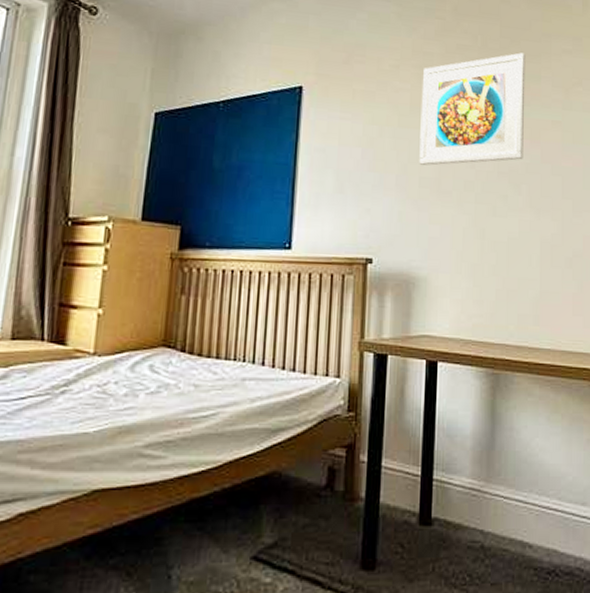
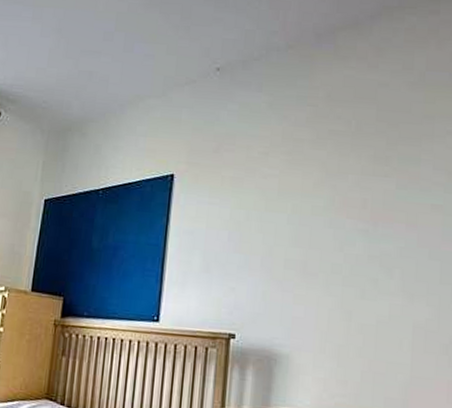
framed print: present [419,52,526,166] -> none [285,136,404,248]

